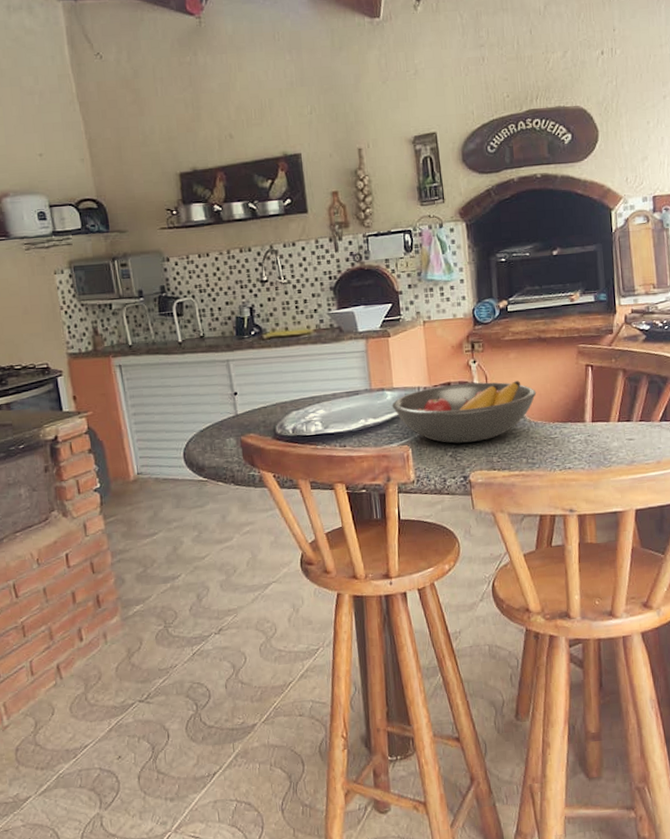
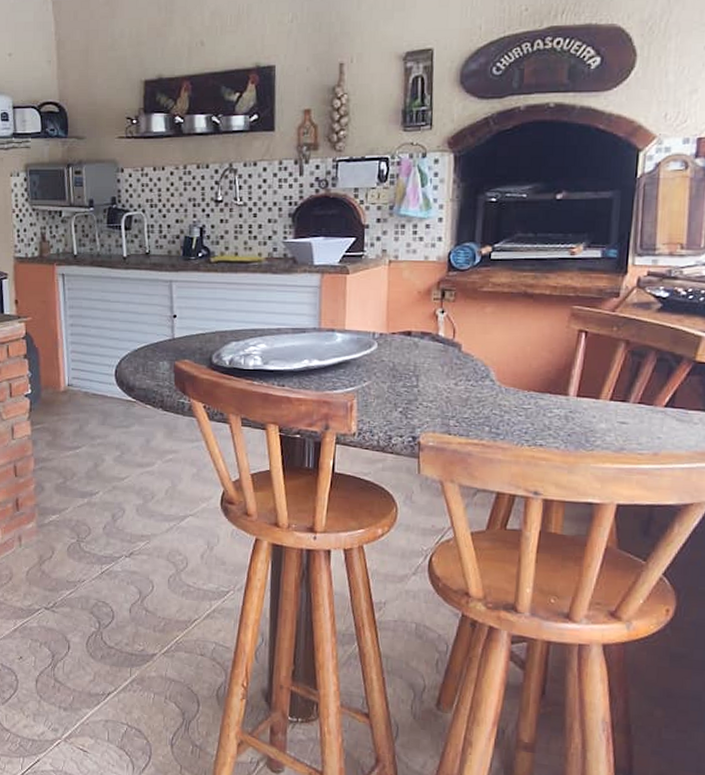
fruit bowl: present [392,381,537,444] -> none [341,334,513,401]

